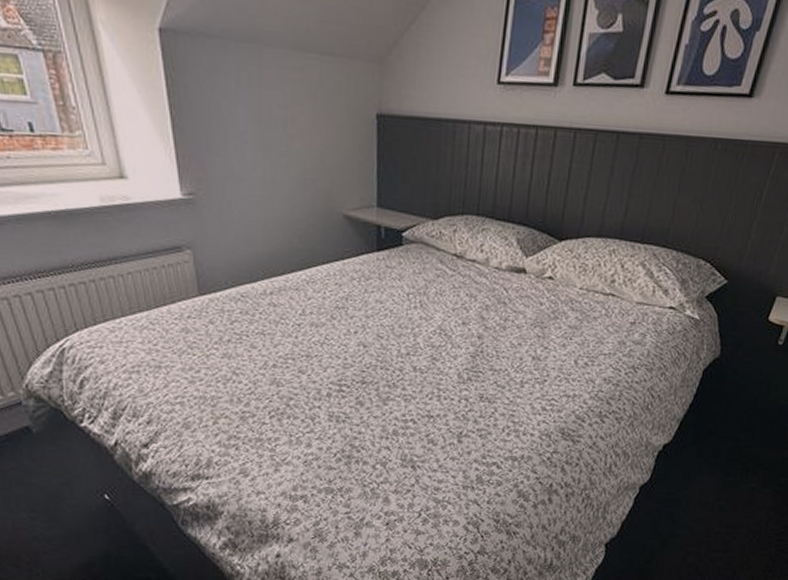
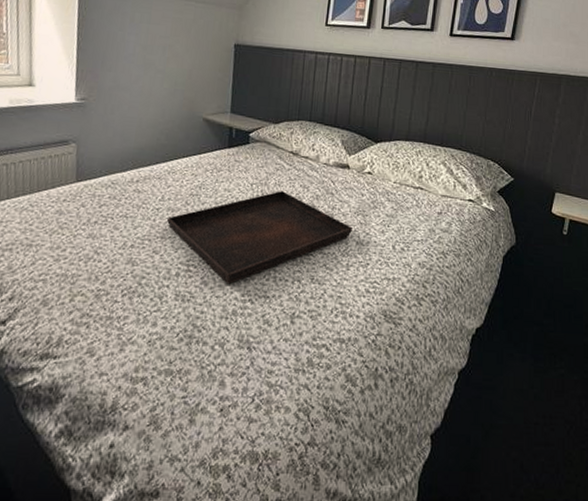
serving tray: none [311,301,528,405] -> present [167,191,352,285]

